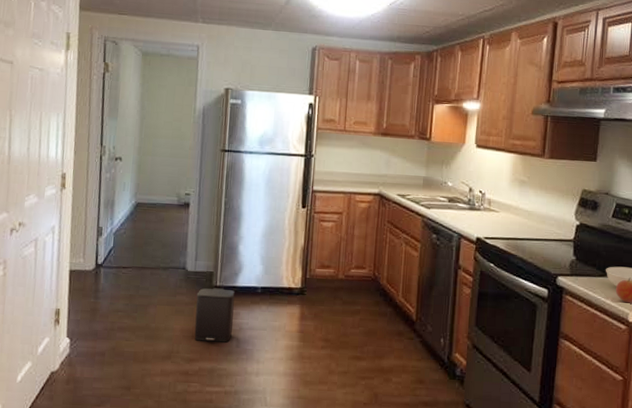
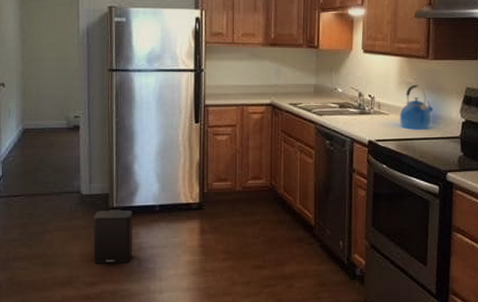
kettle: none [510,183,547,229] -> present [399,84,434,129]

